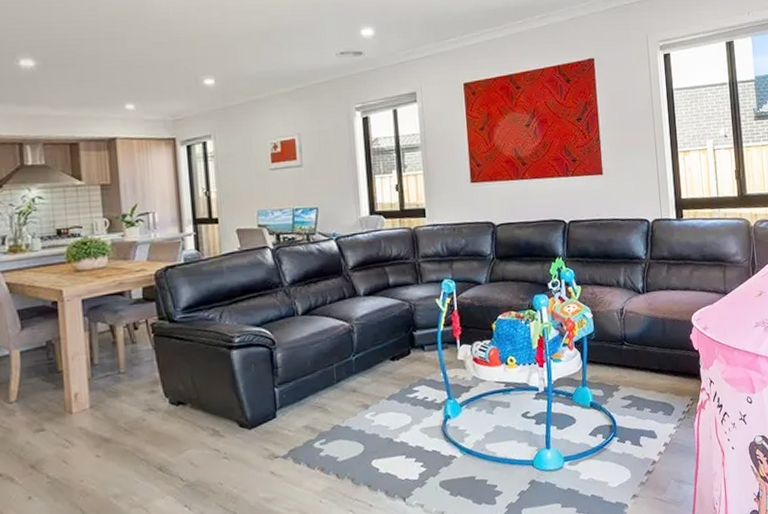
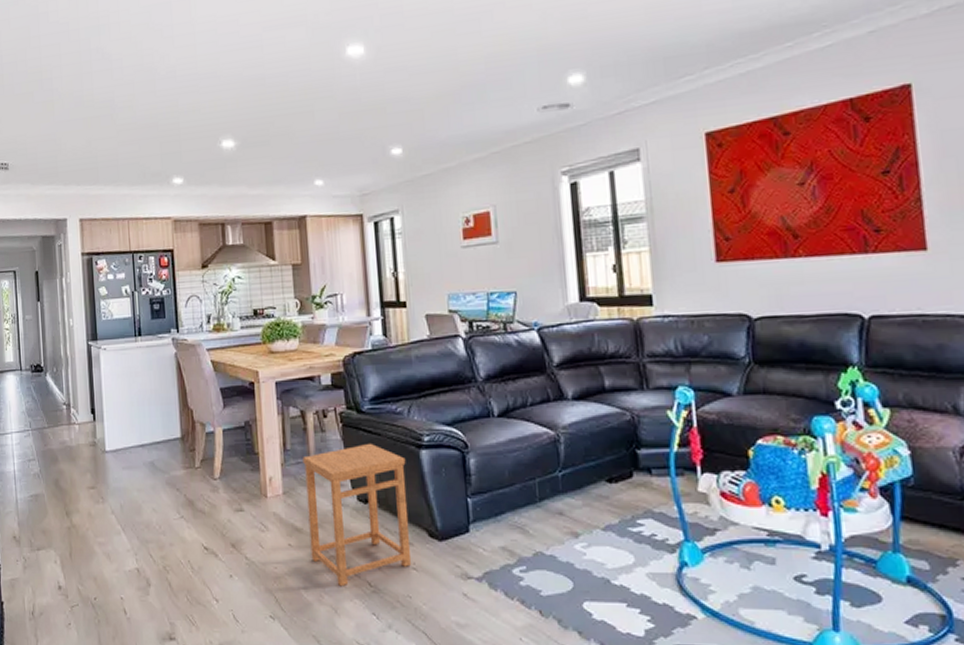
side table: none [112,349,222,487] -> present [303,443,411,587]

